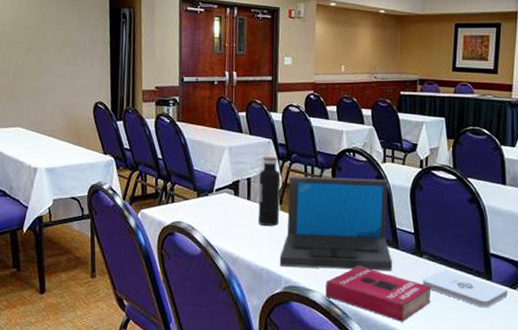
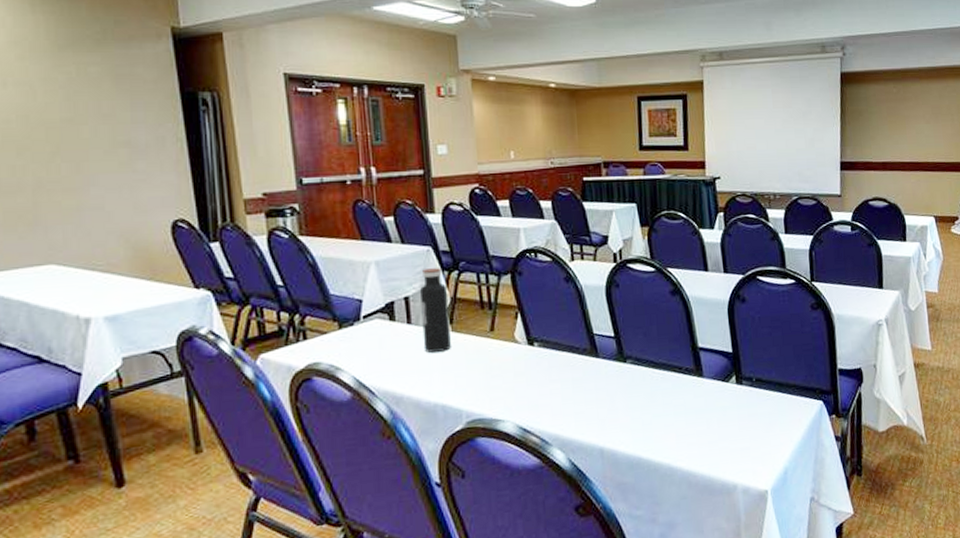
laptop: present [279,175,393,271] -> none [456,279,594,398]
book: present [325,266,432,322] -> none [517,383,641,439]
notepad: present [422,270,508,308] -> none [628,372,721,408]

